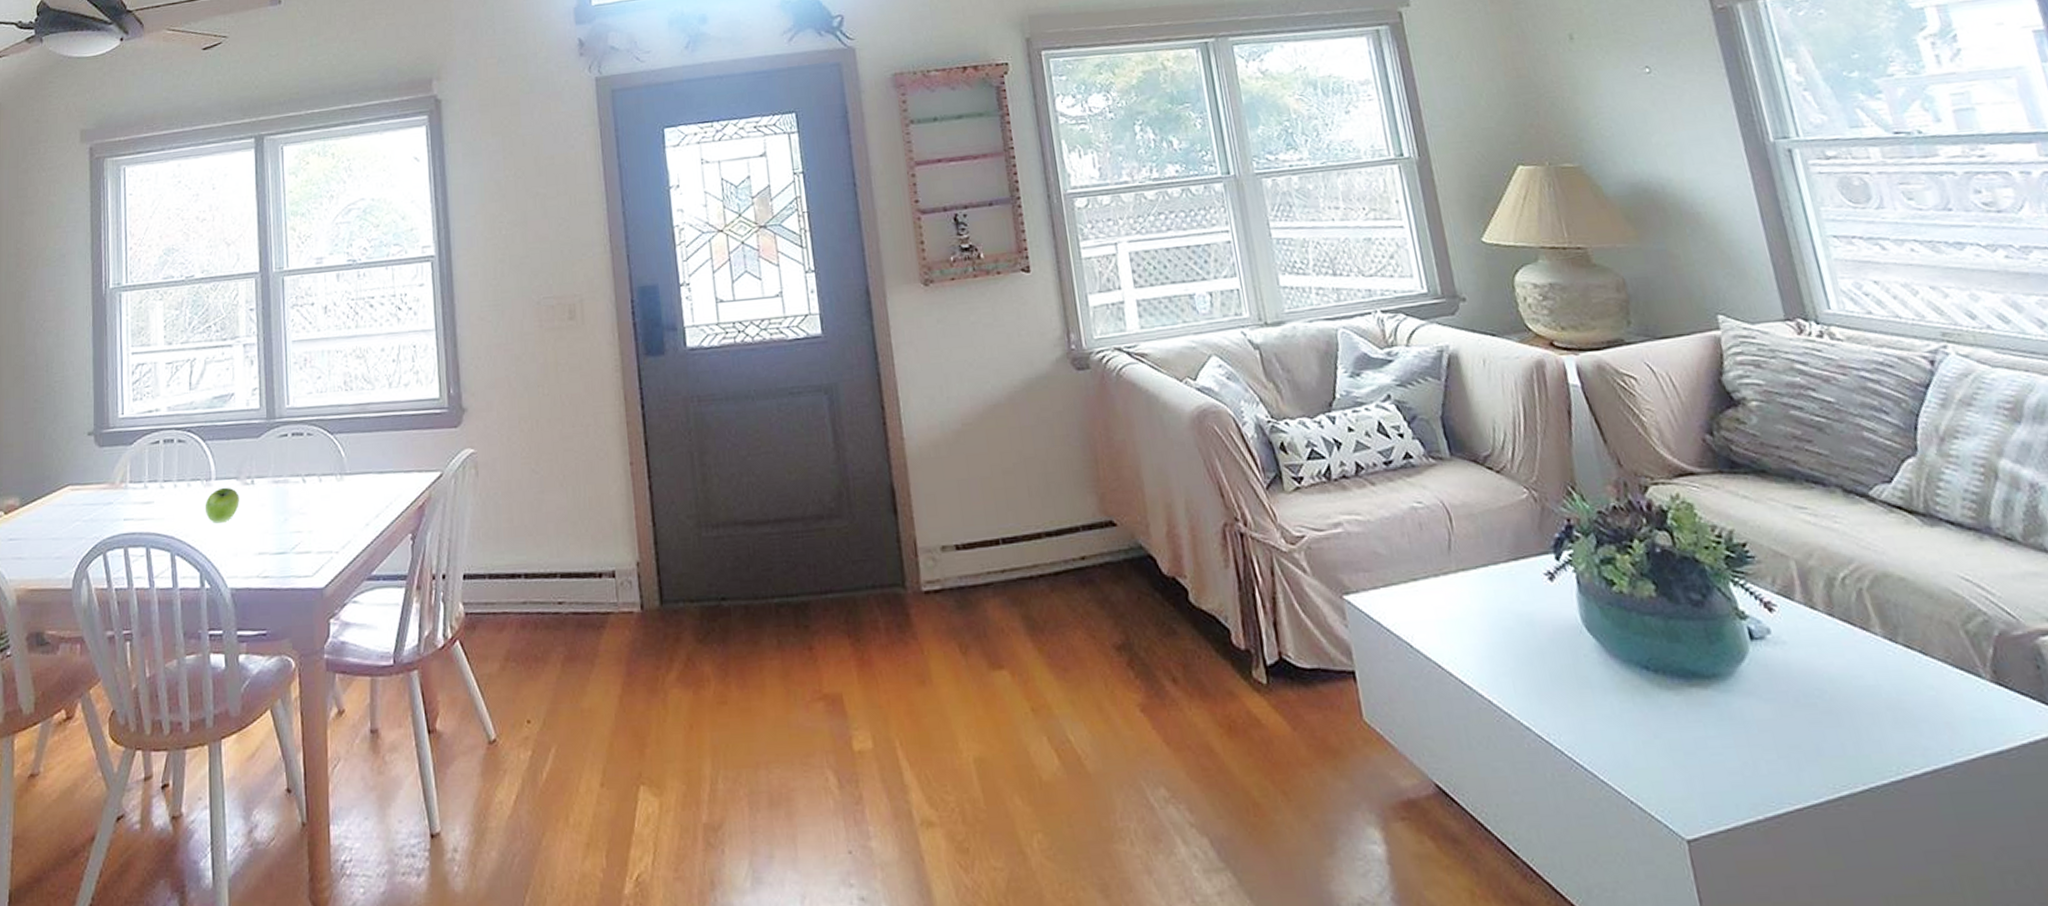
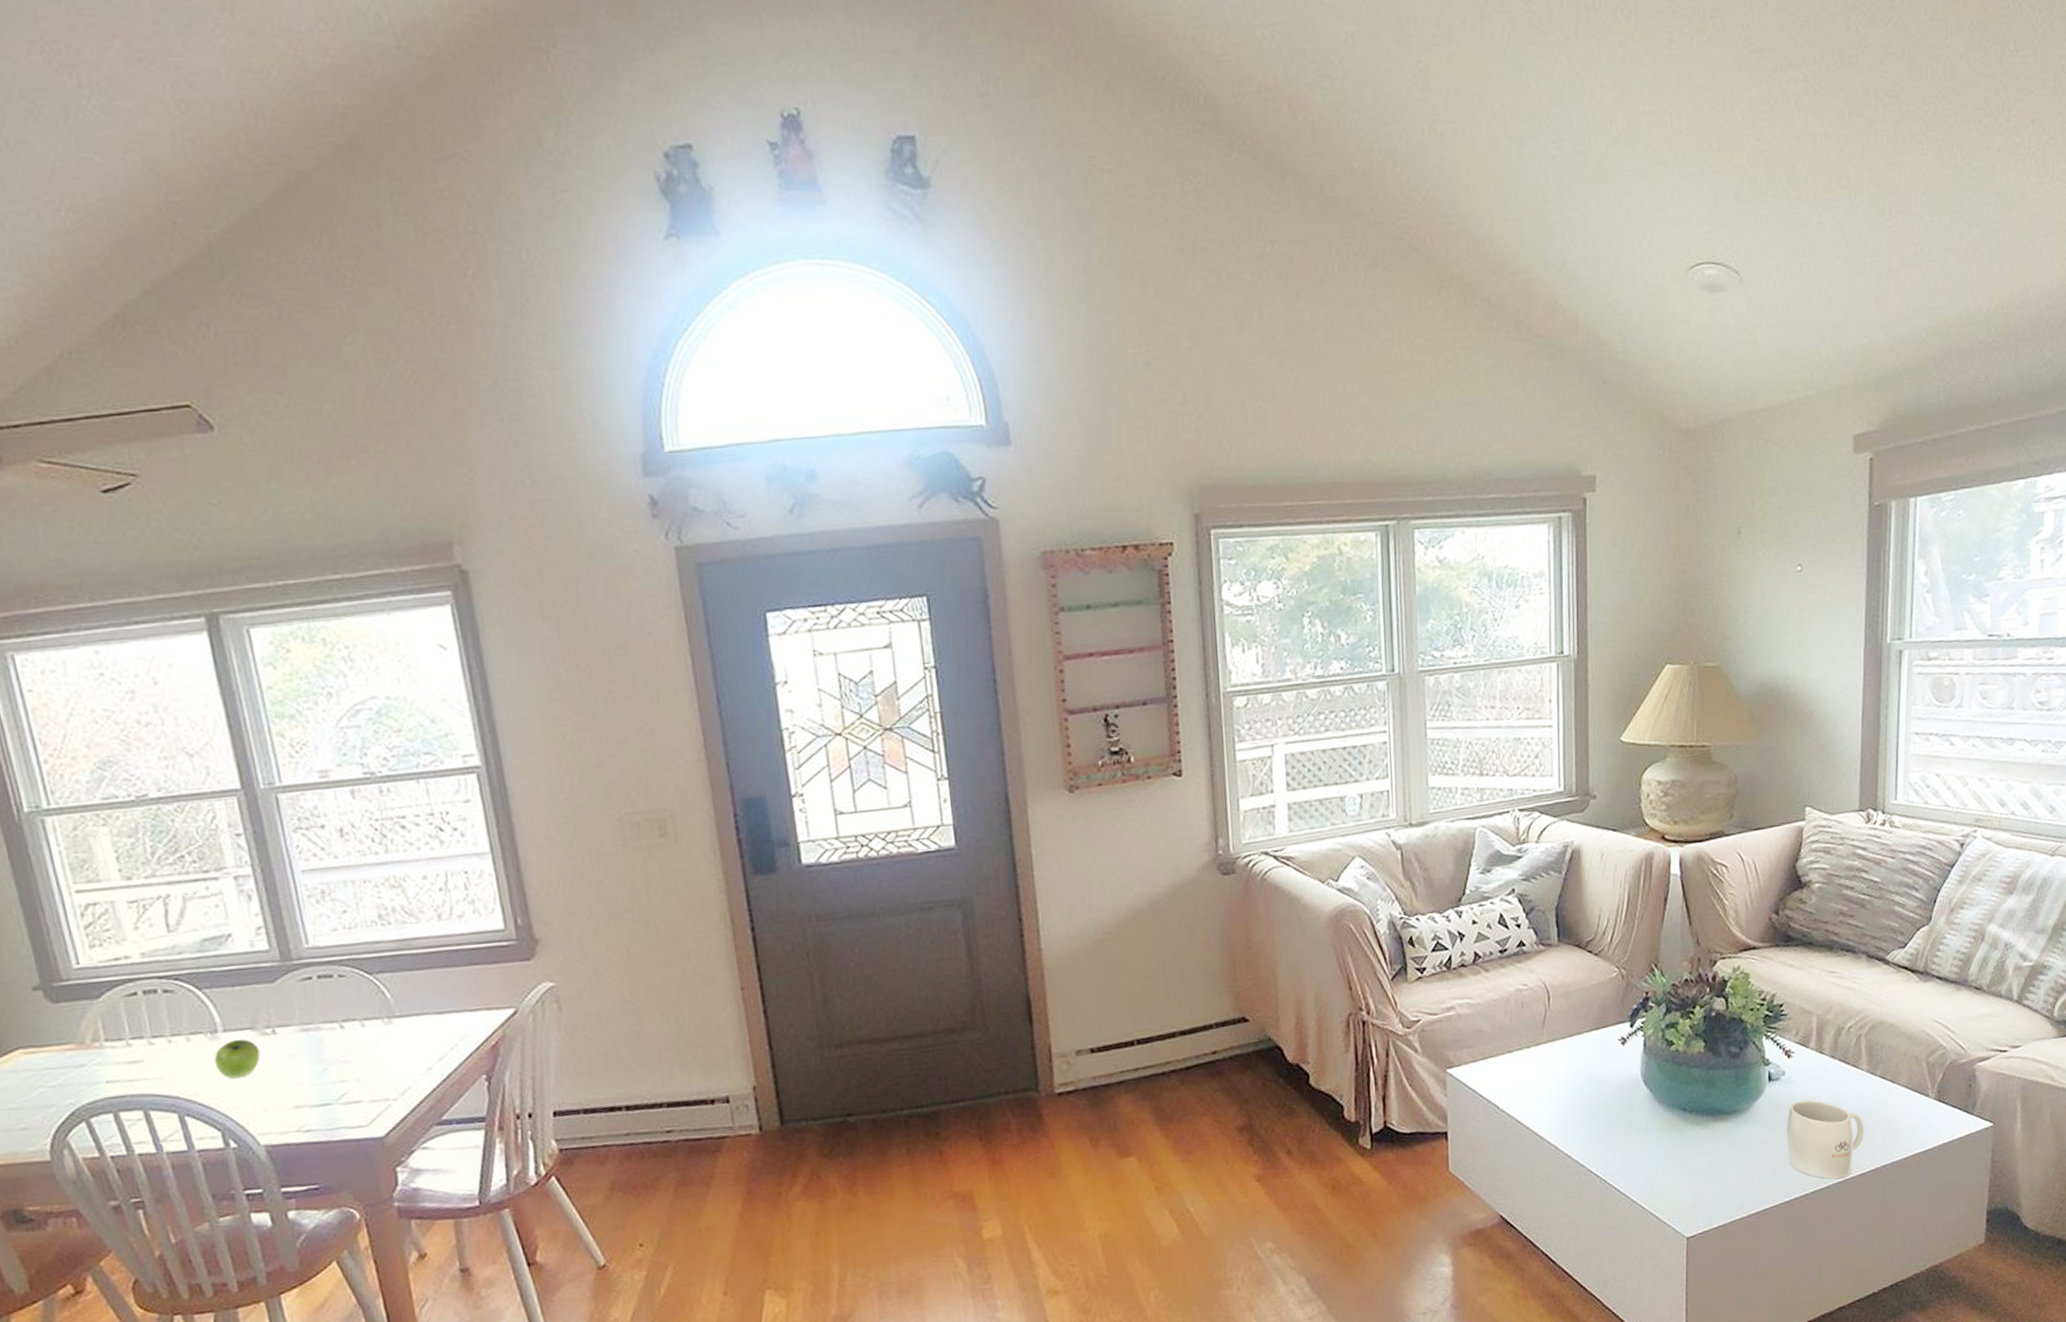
mug: none [1787,668,1903,780] -> present [1787,1100,1864,1180]

